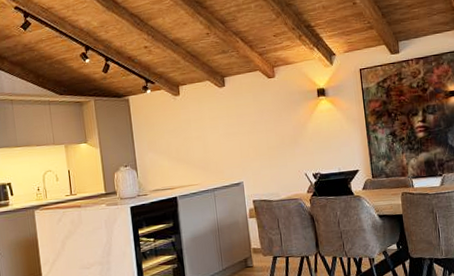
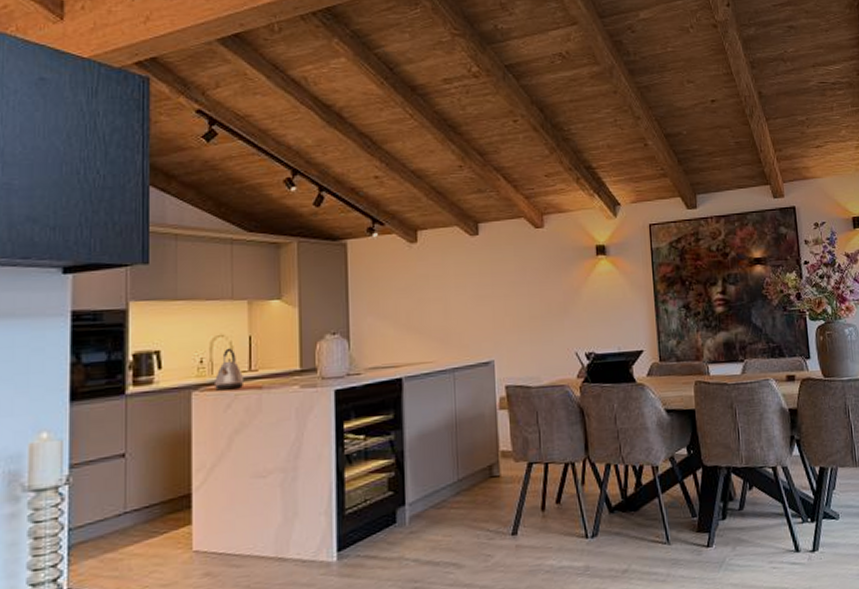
kettle: none [48,179,69,210] -> present [213,347,245,392]

